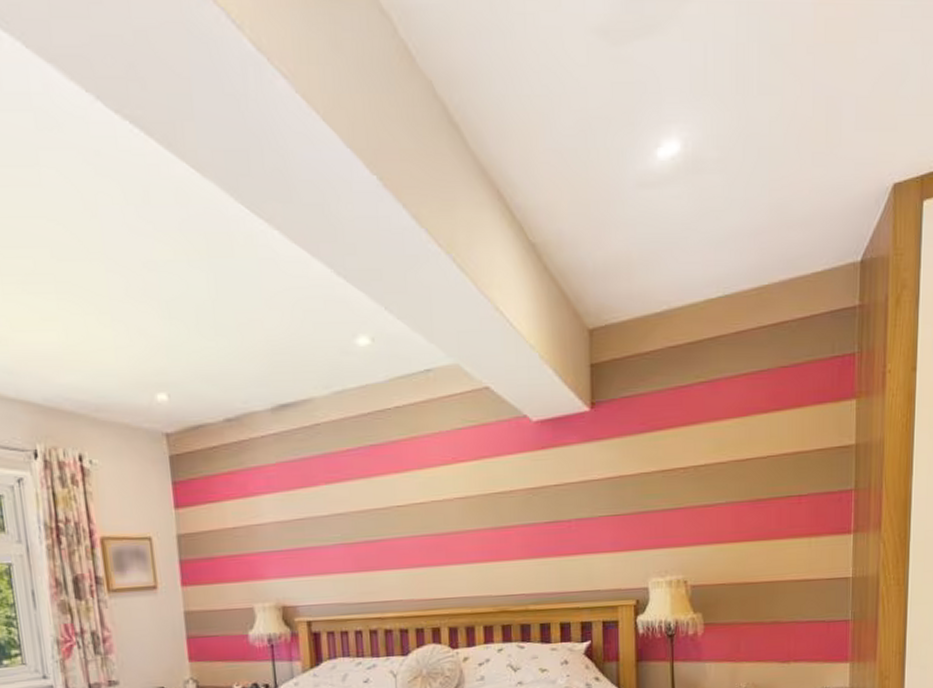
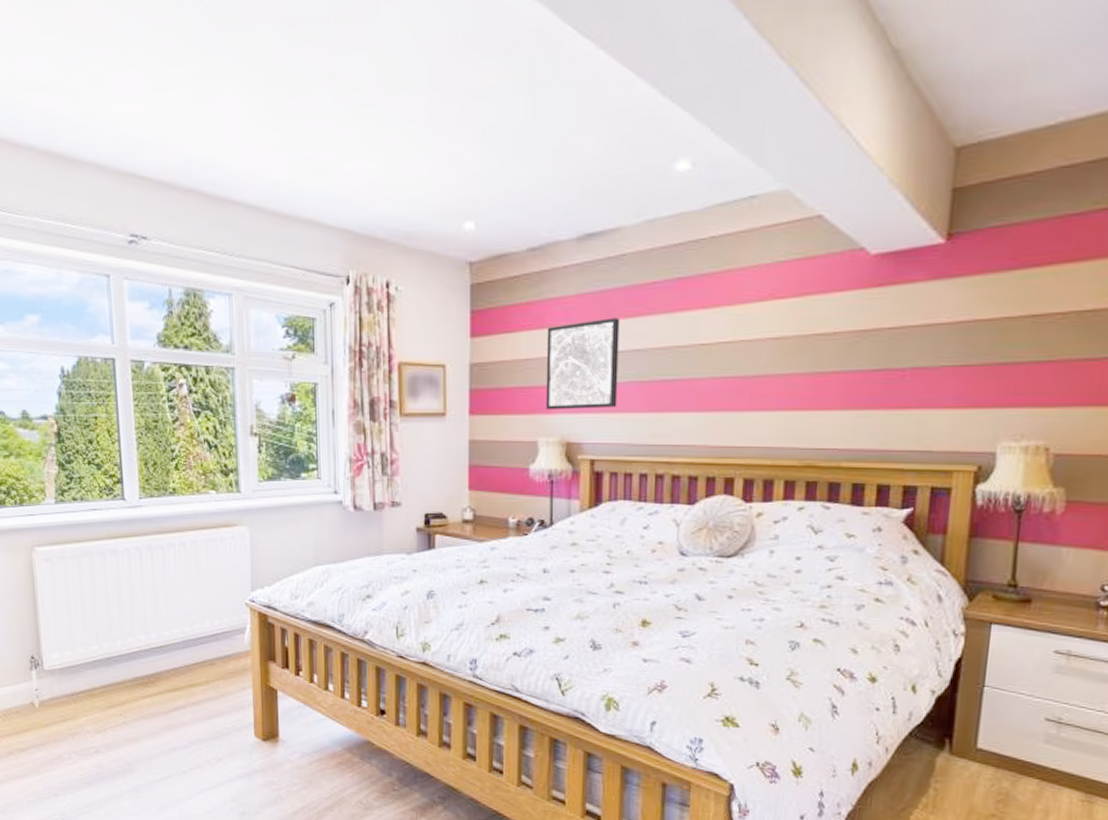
wall art: none [251,484,327,576] -> present [545,318,620,409]

